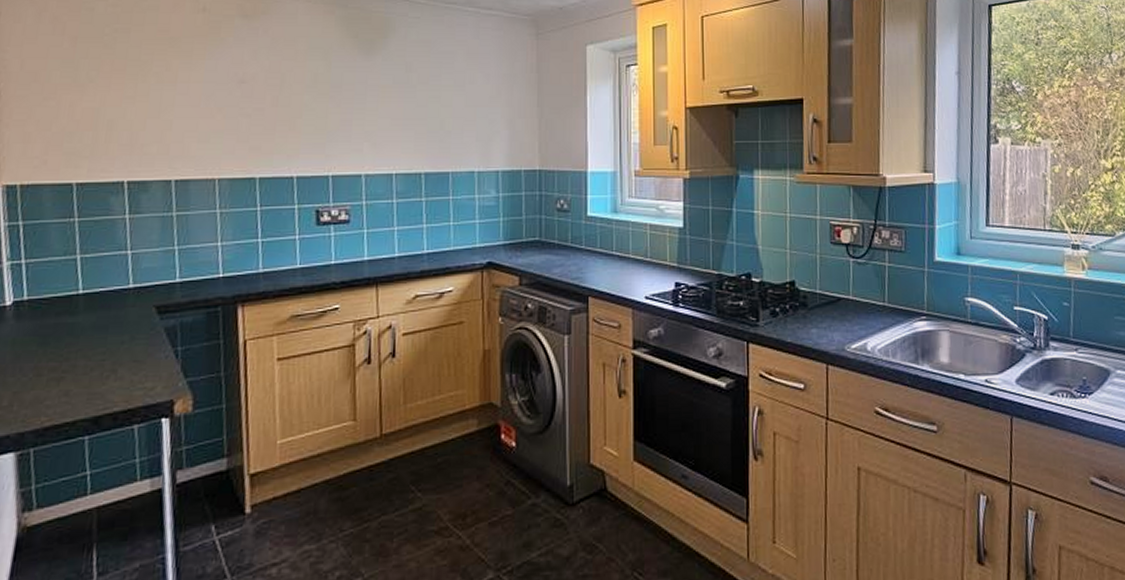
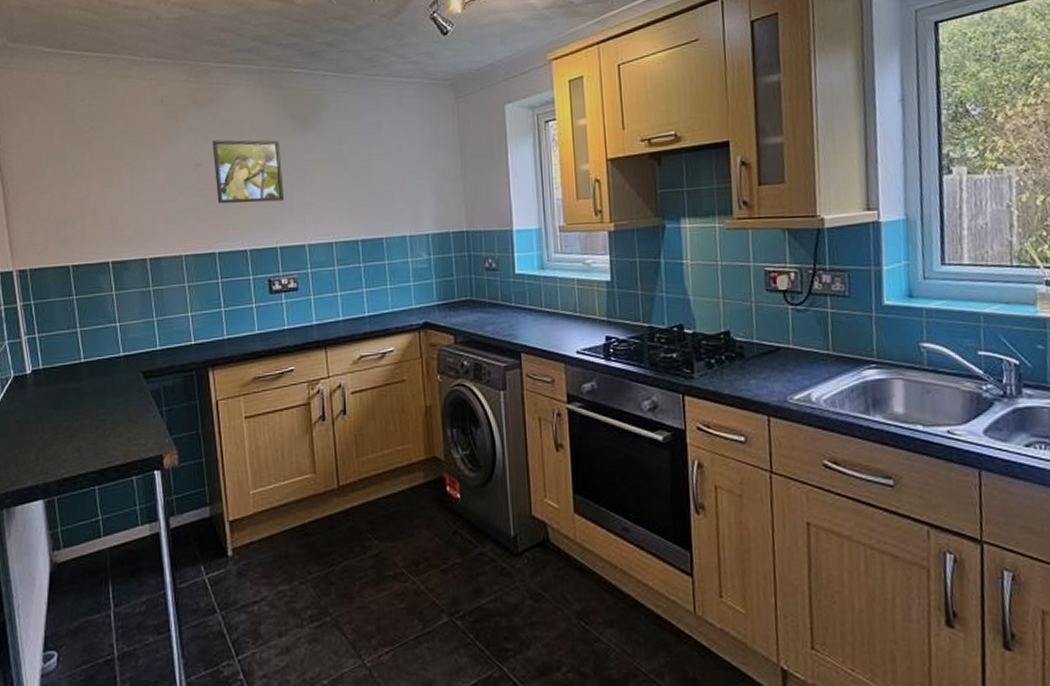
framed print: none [260,56,341,126] -> present [212,139,283,204]

